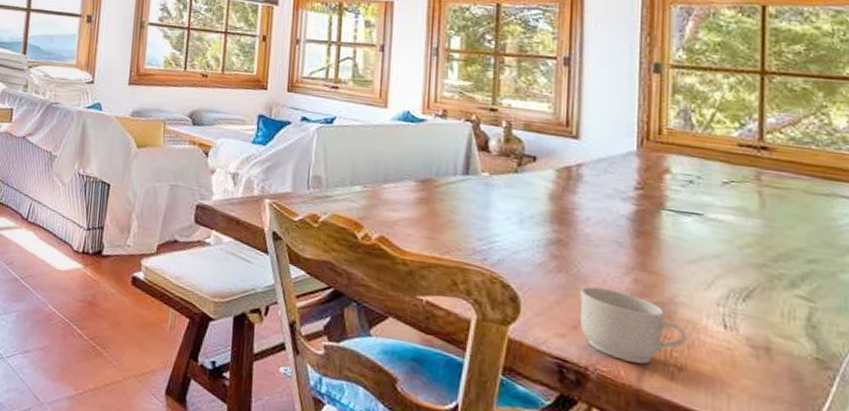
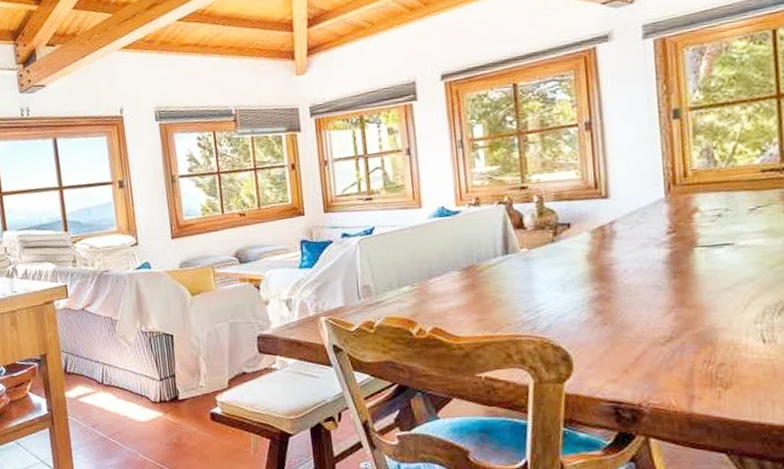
mug: present [580,286,687,364] -> none [626,330,730,391]

